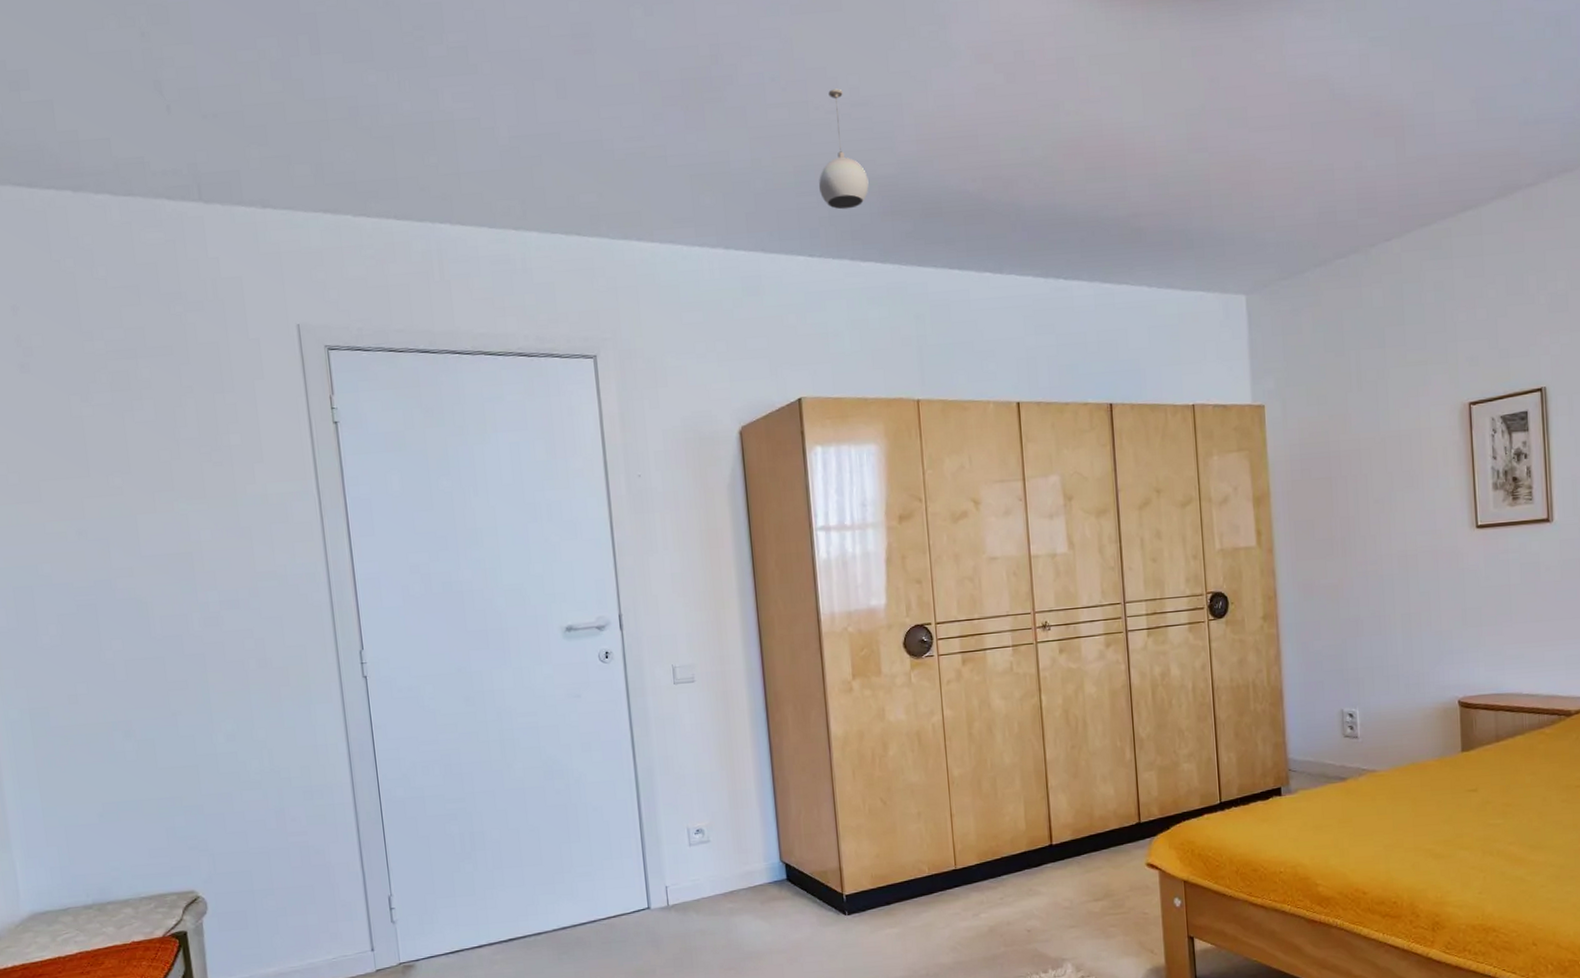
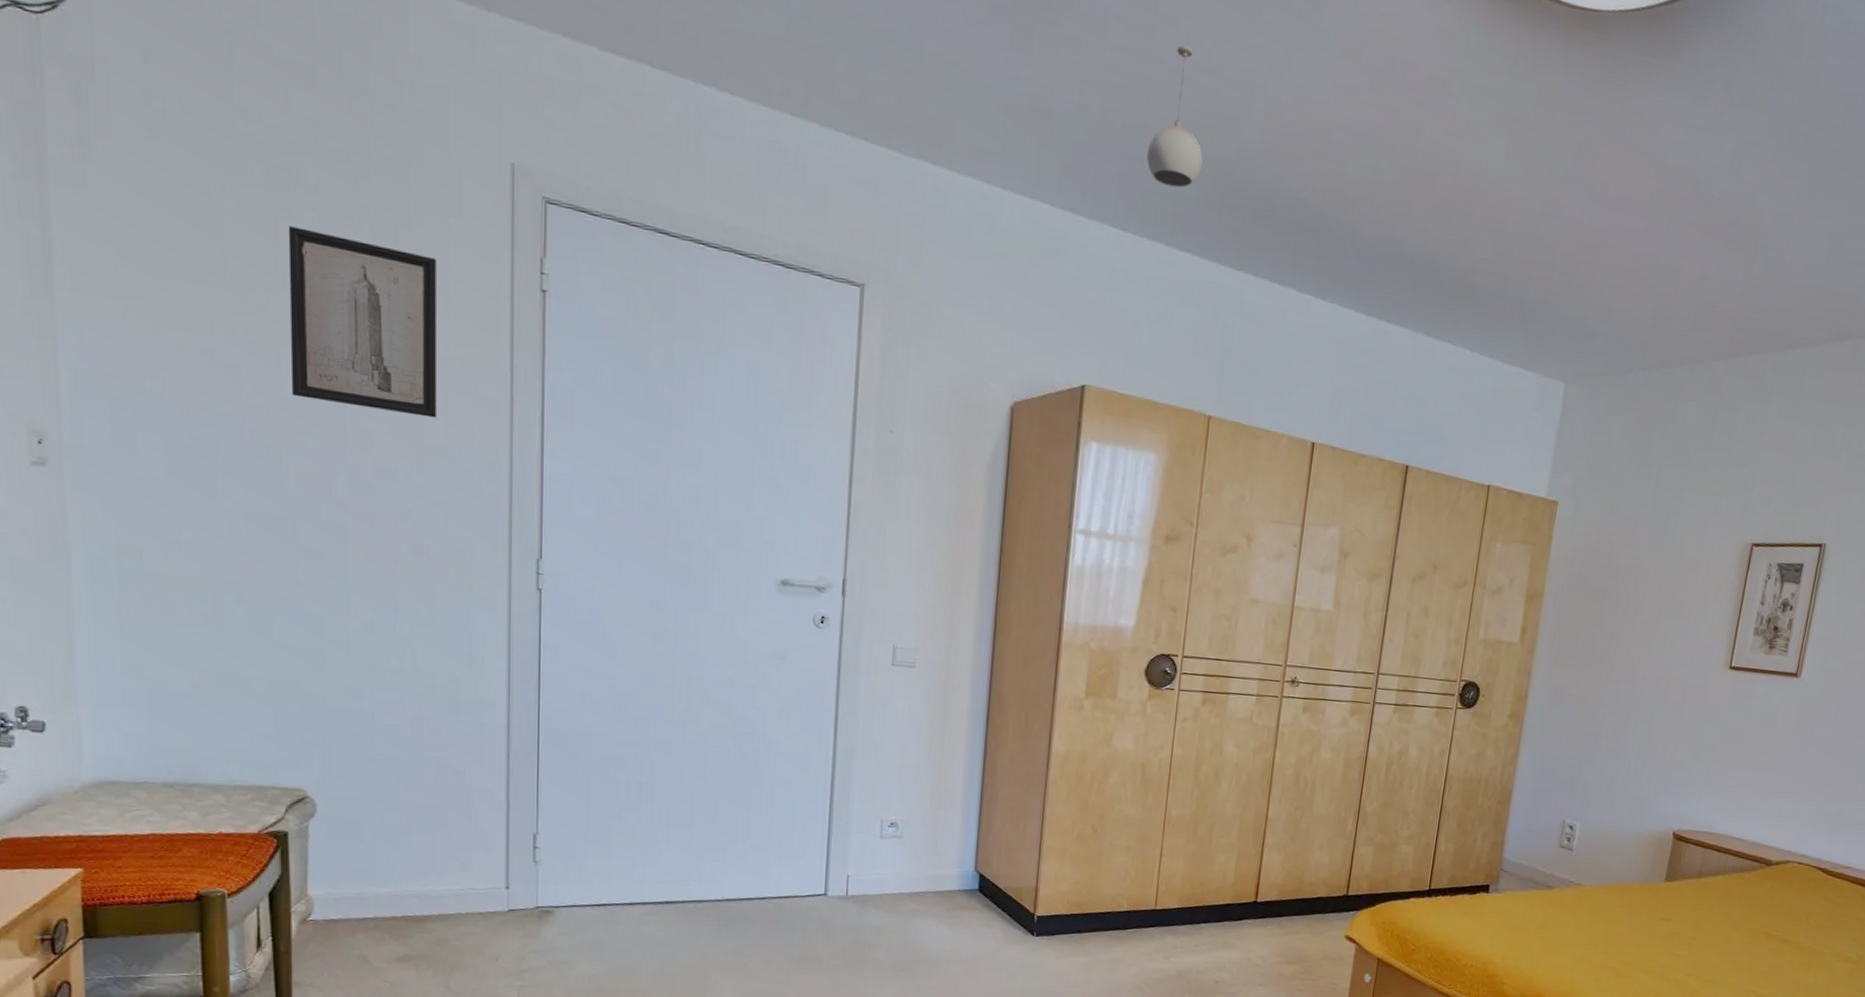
wall art: none [132,415,265,555] -> present [288,226,438,418]

